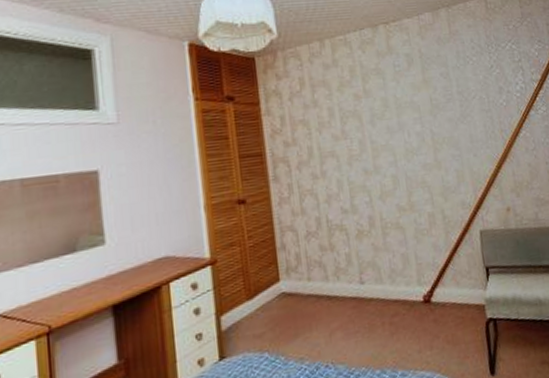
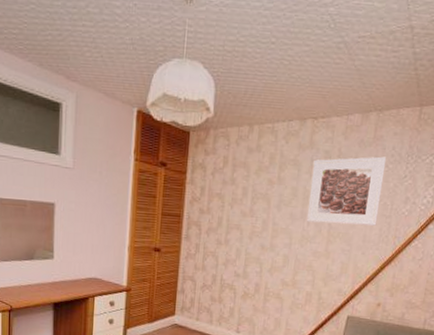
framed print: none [396,50,480,133] -> present [306,156,387,226]

